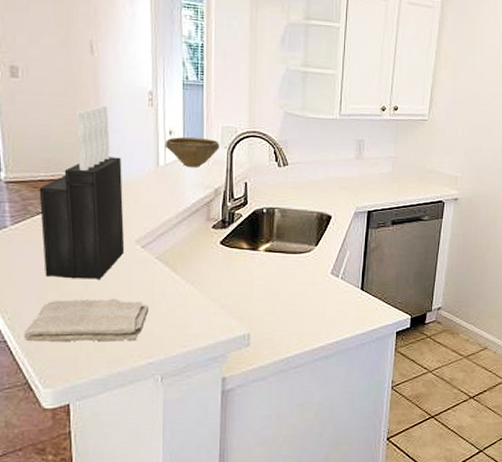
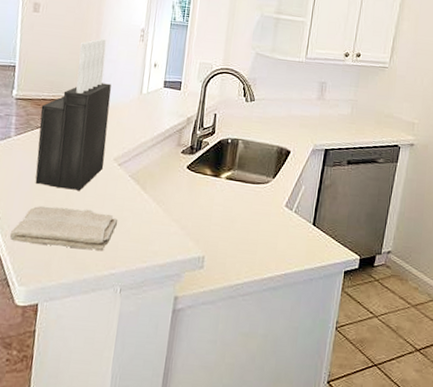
bowl: present [164,136,220,167] -> none [149,69,197,97]

